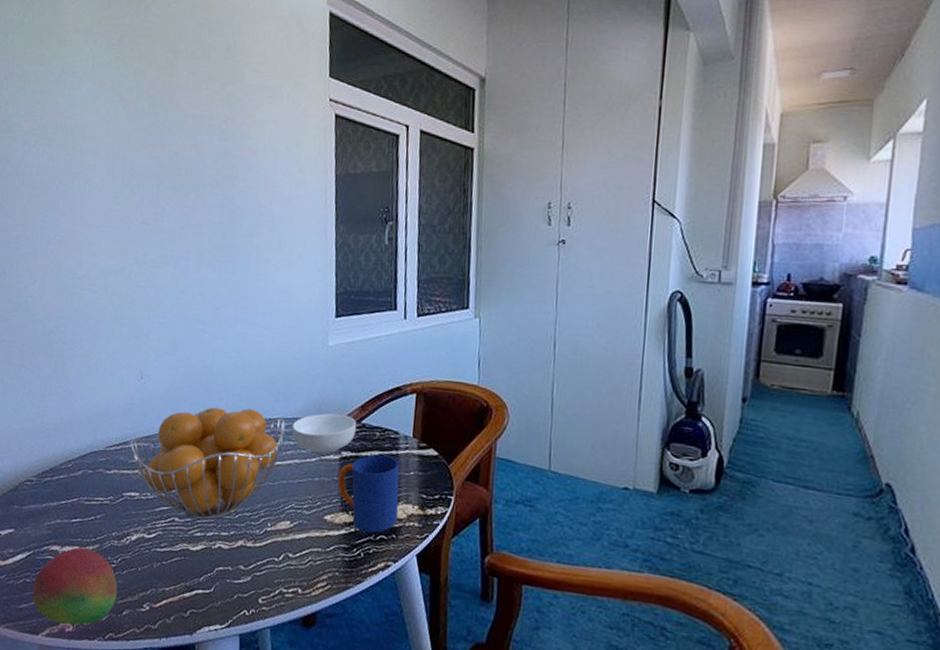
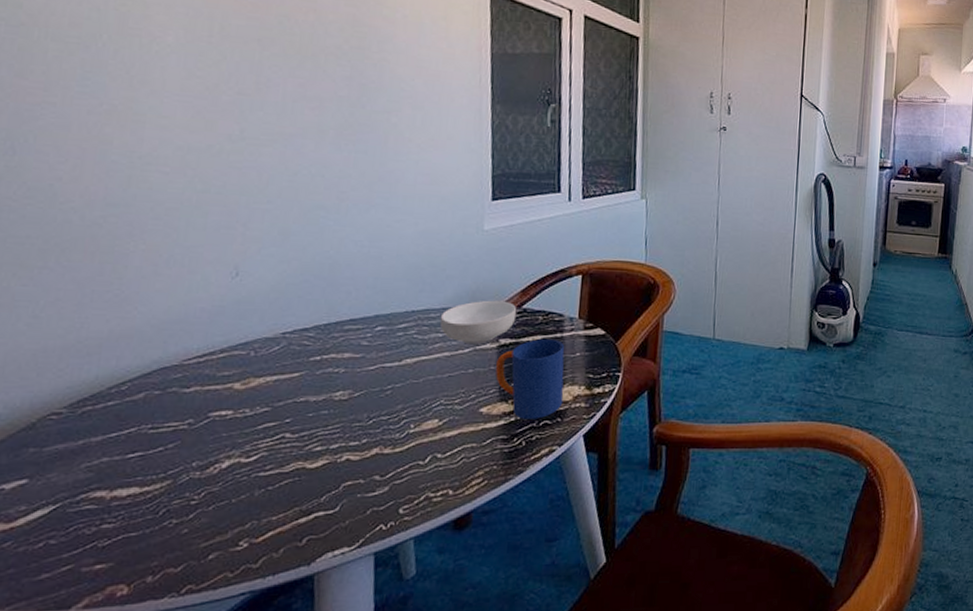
fruit: present [32,547,118,625] -> none [59,487,200,588]
fruit basket: present [129,407,286,521] -> none [219,301,432,433]

